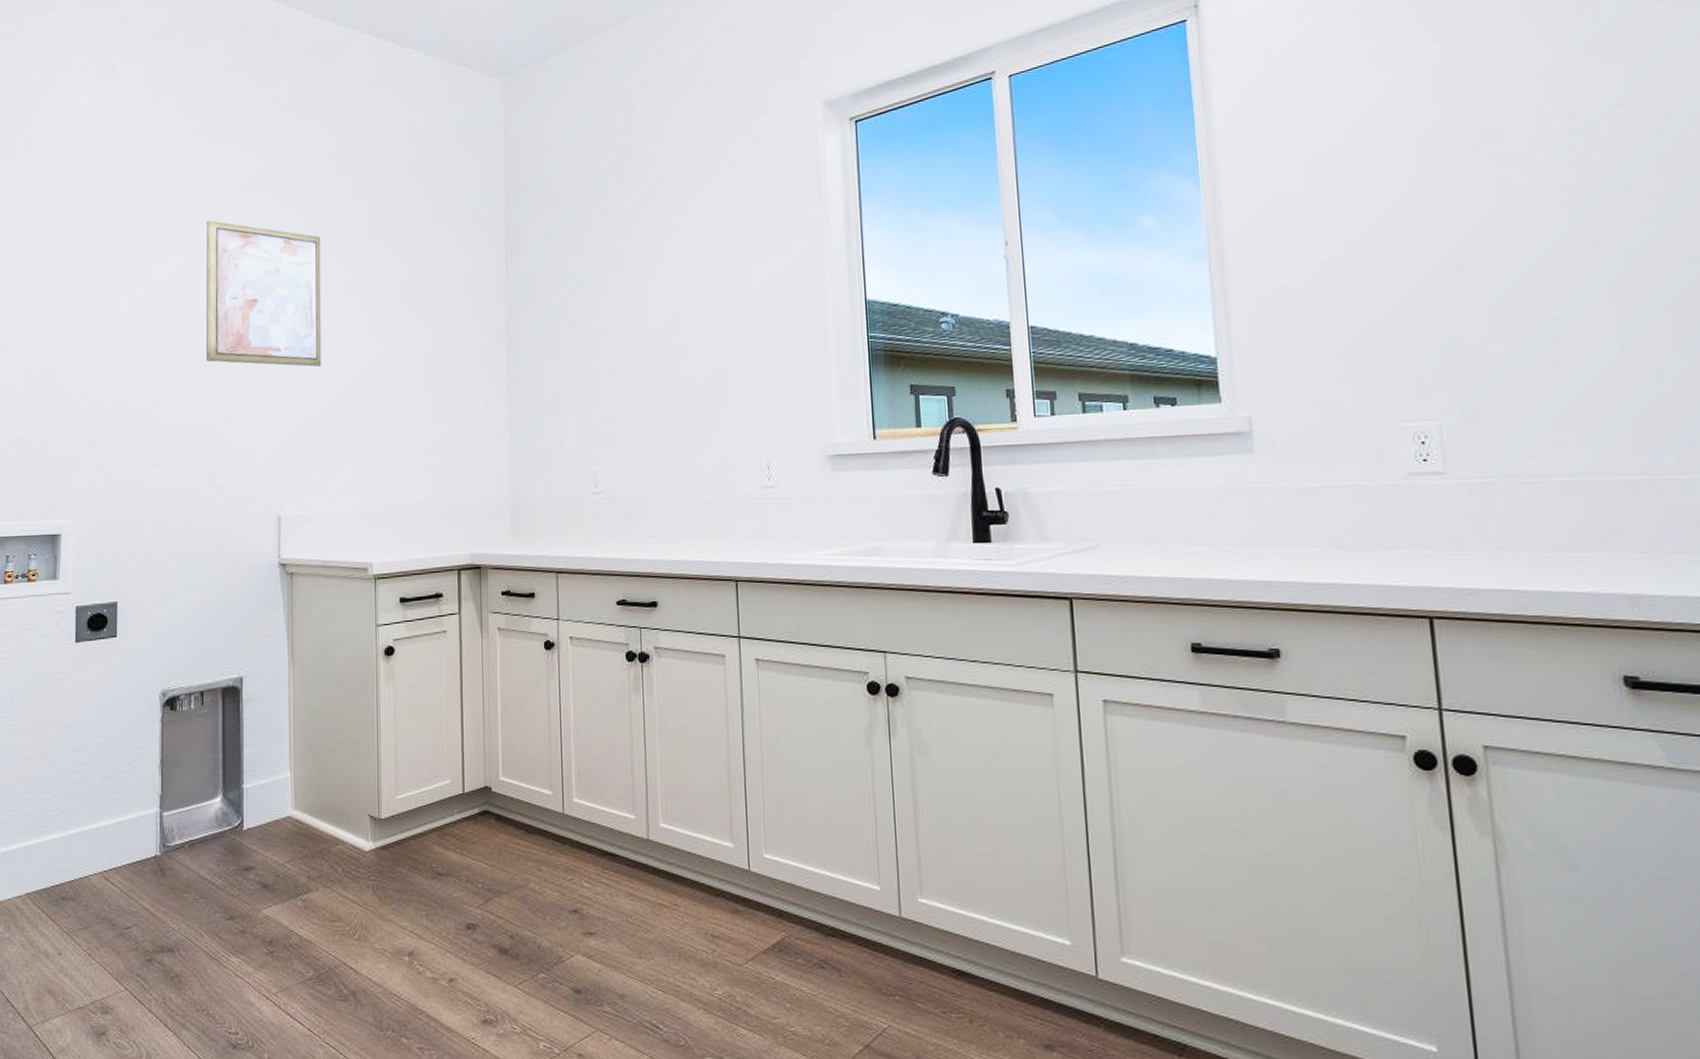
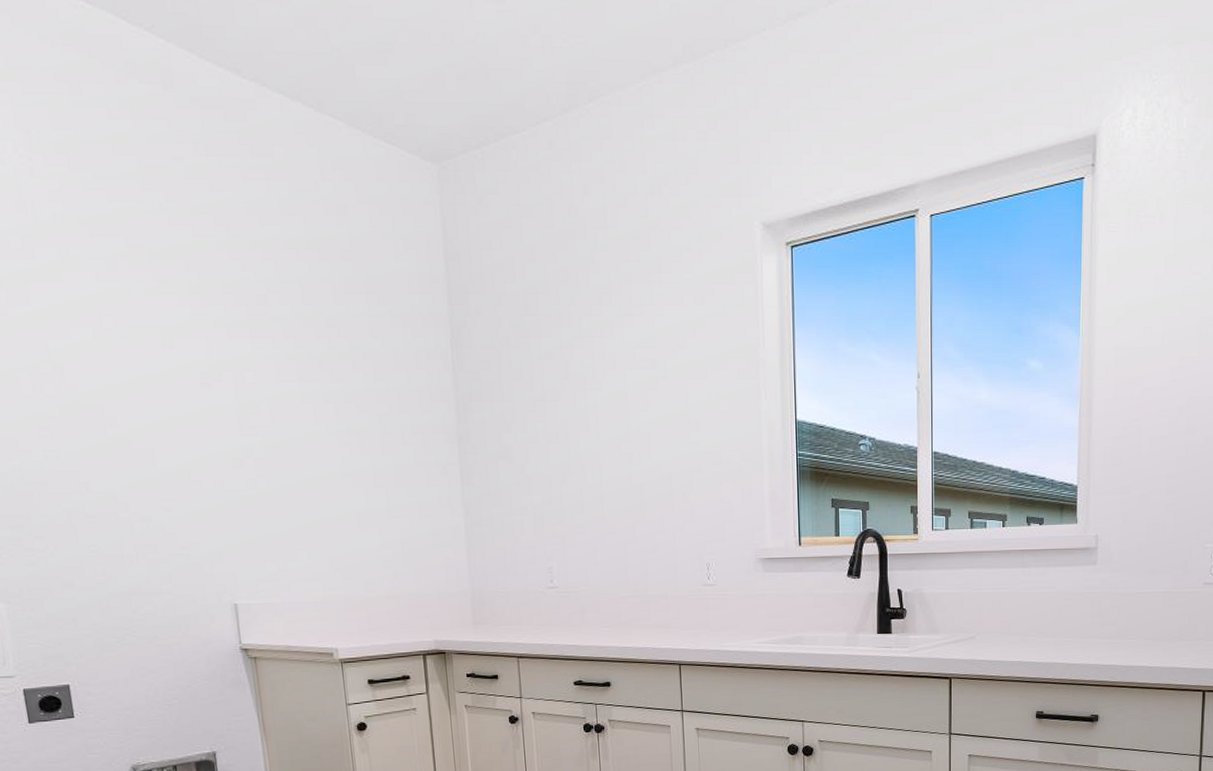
wall art: present [206,221,322,367] -> none [112,294,264,459]

